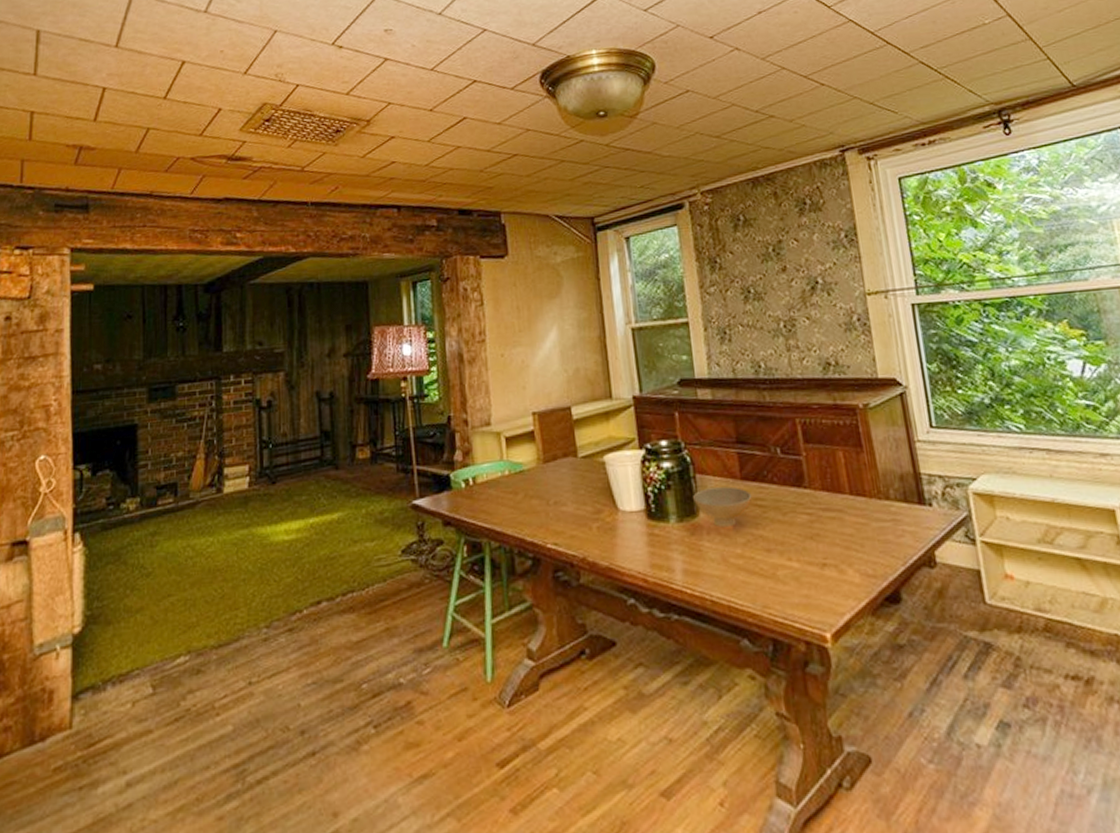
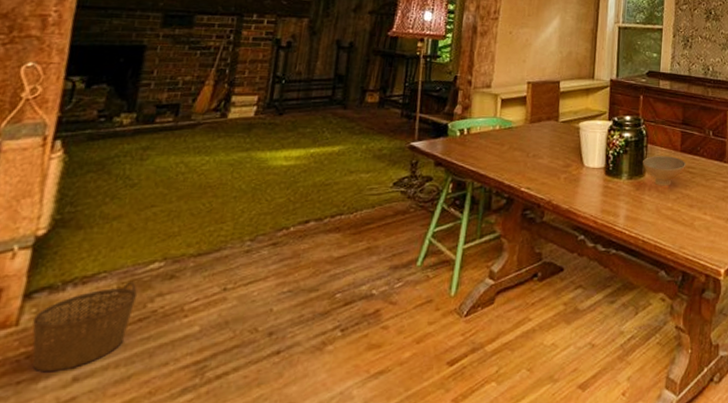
basket: none [84,677,170,778] -> present [31,280,138,373]

